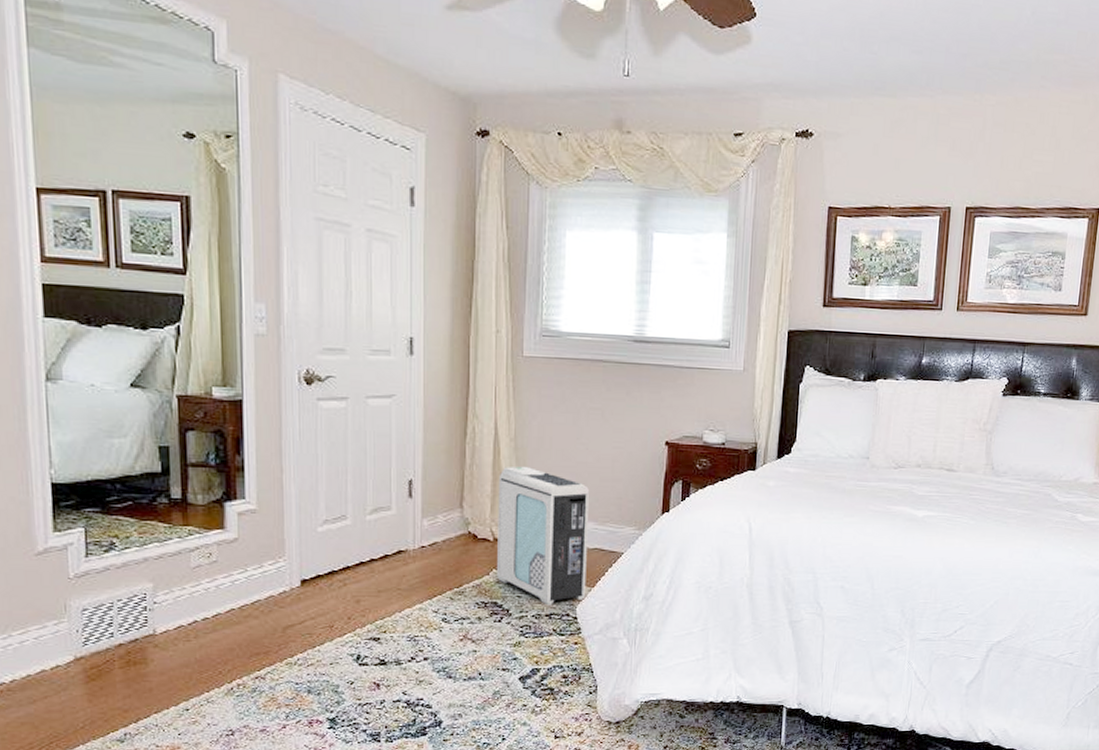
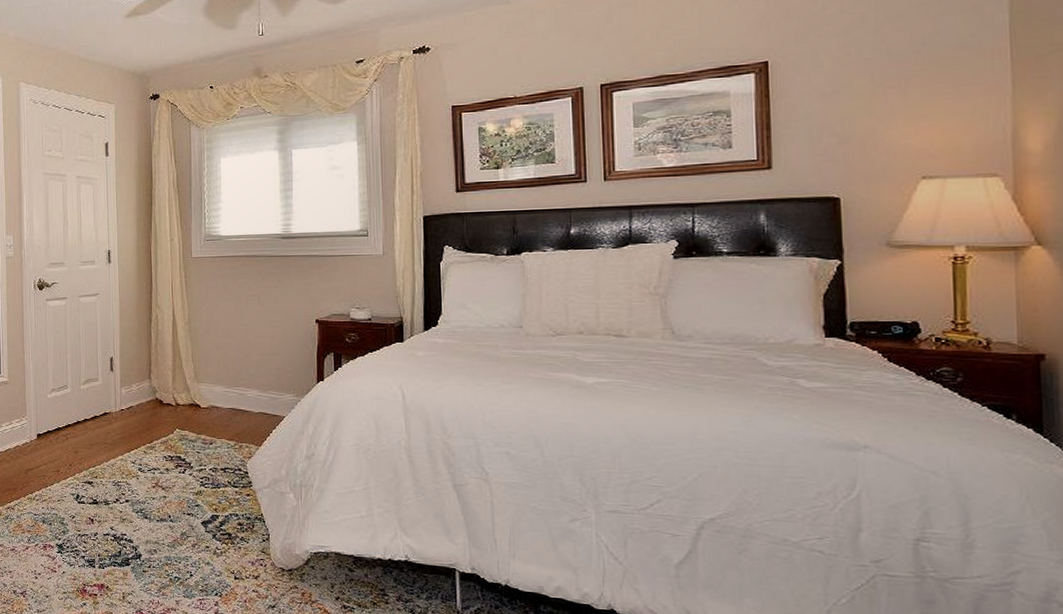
air purifier: present [497,466,590,606] -> none [177,344,254,461]

